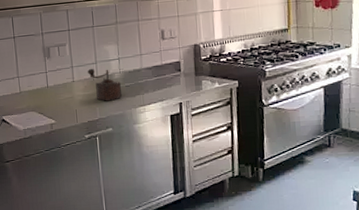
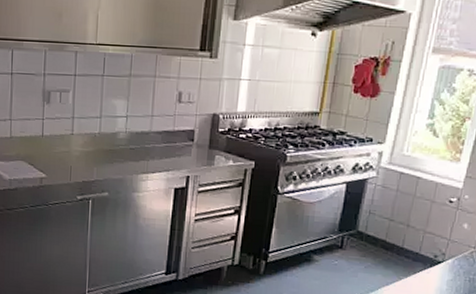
pepper mill: present [87,68,122,101] -> none [89,122,125,163]

